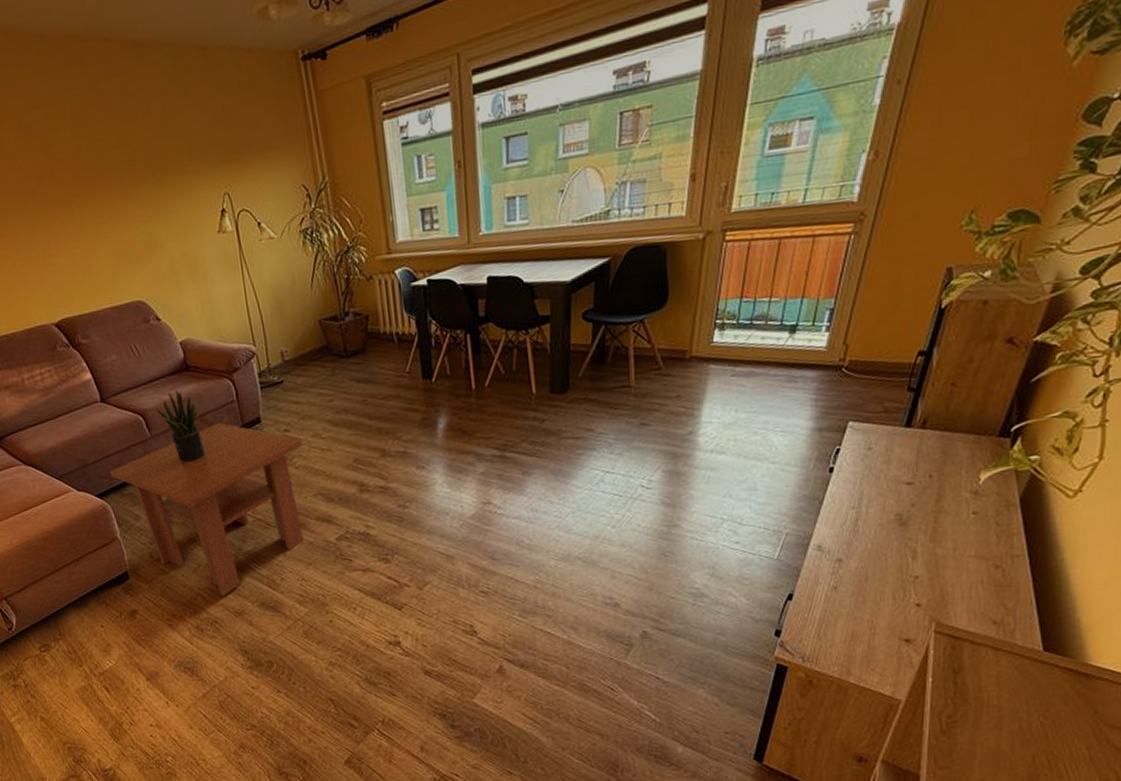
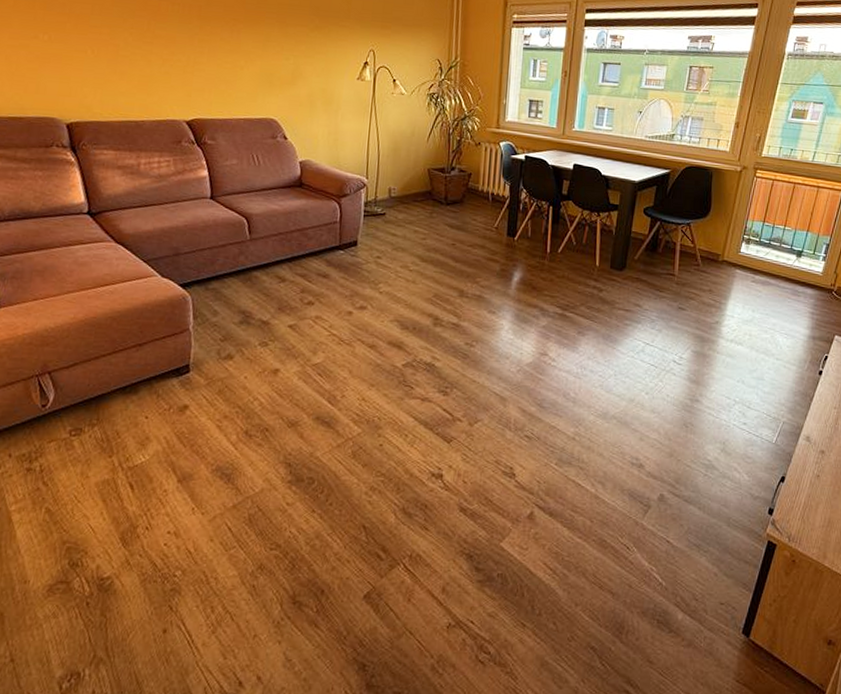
coffee table: present [109,422,304,596] -> none [199,239,391,405]
potted plant: present [155,390,205,462] -> none [261,202,301,269]

